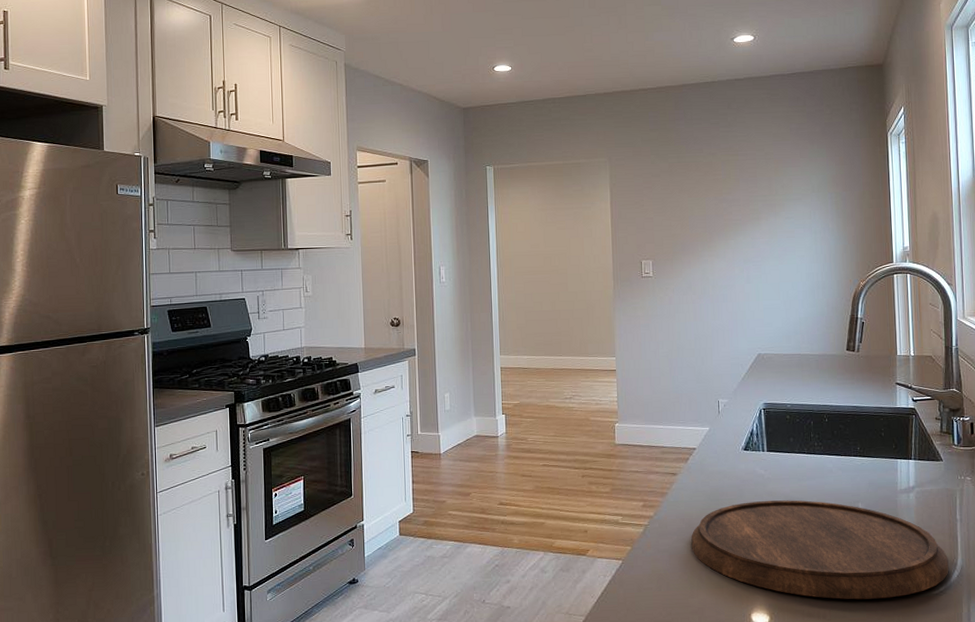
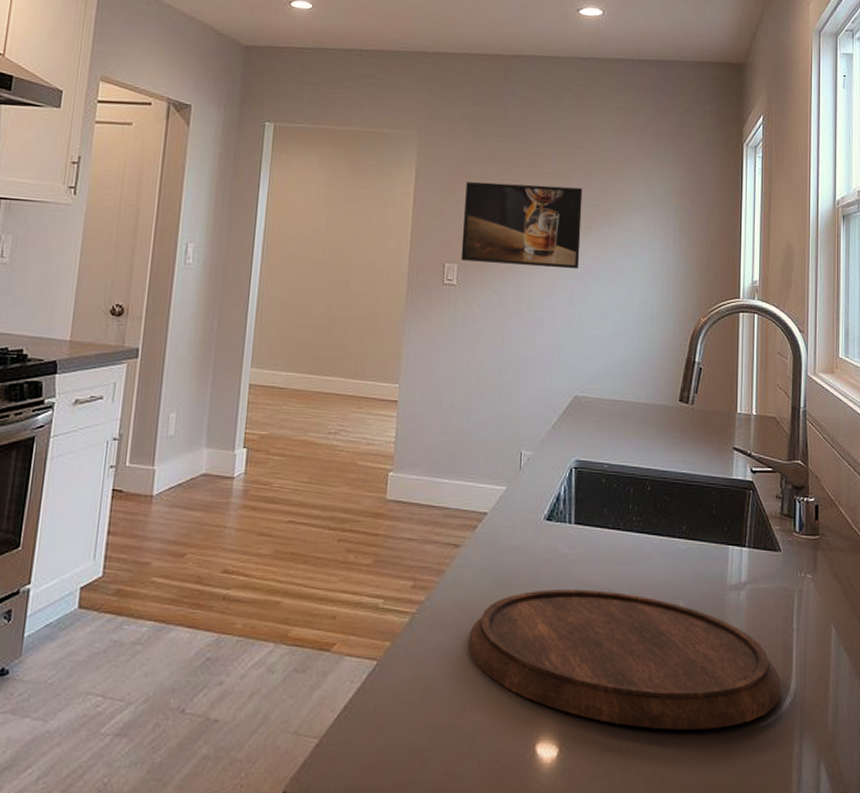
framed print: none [652,188,753,257] -> present [460,182,583,270]

